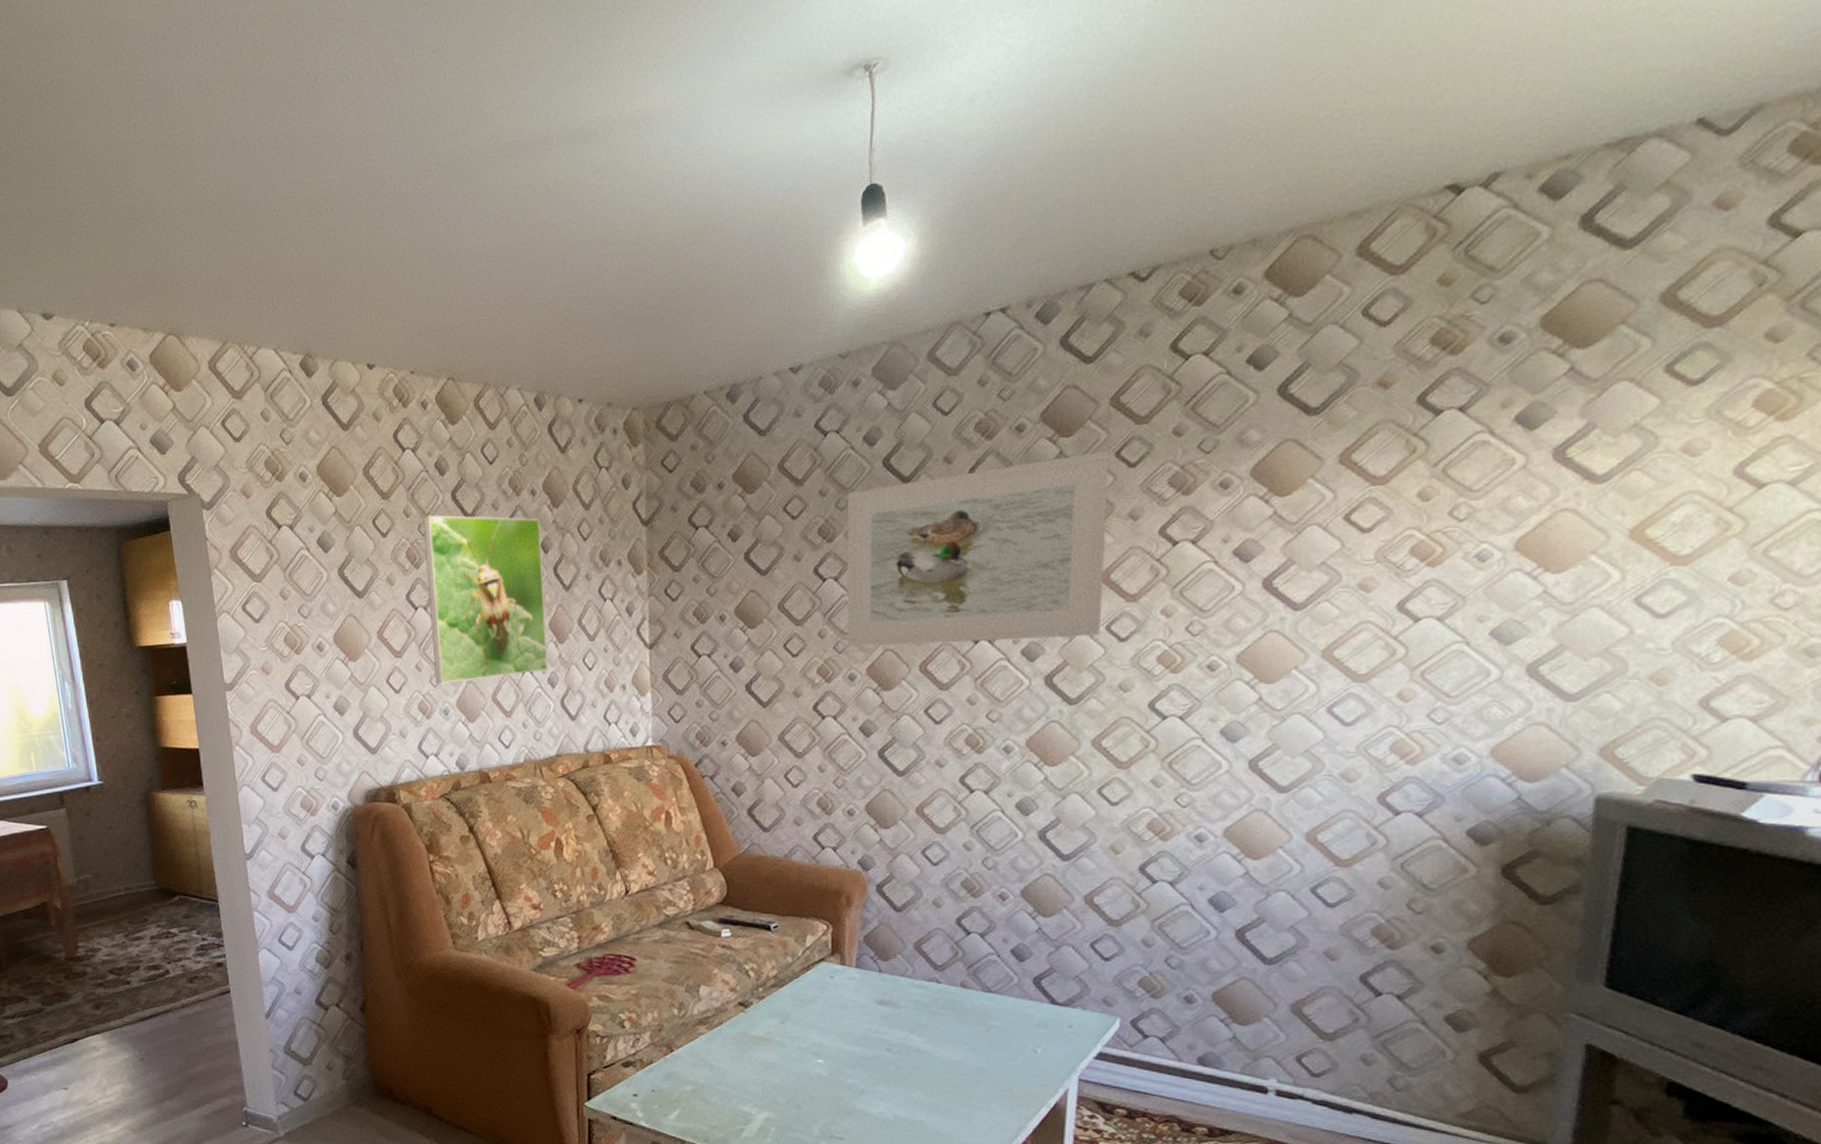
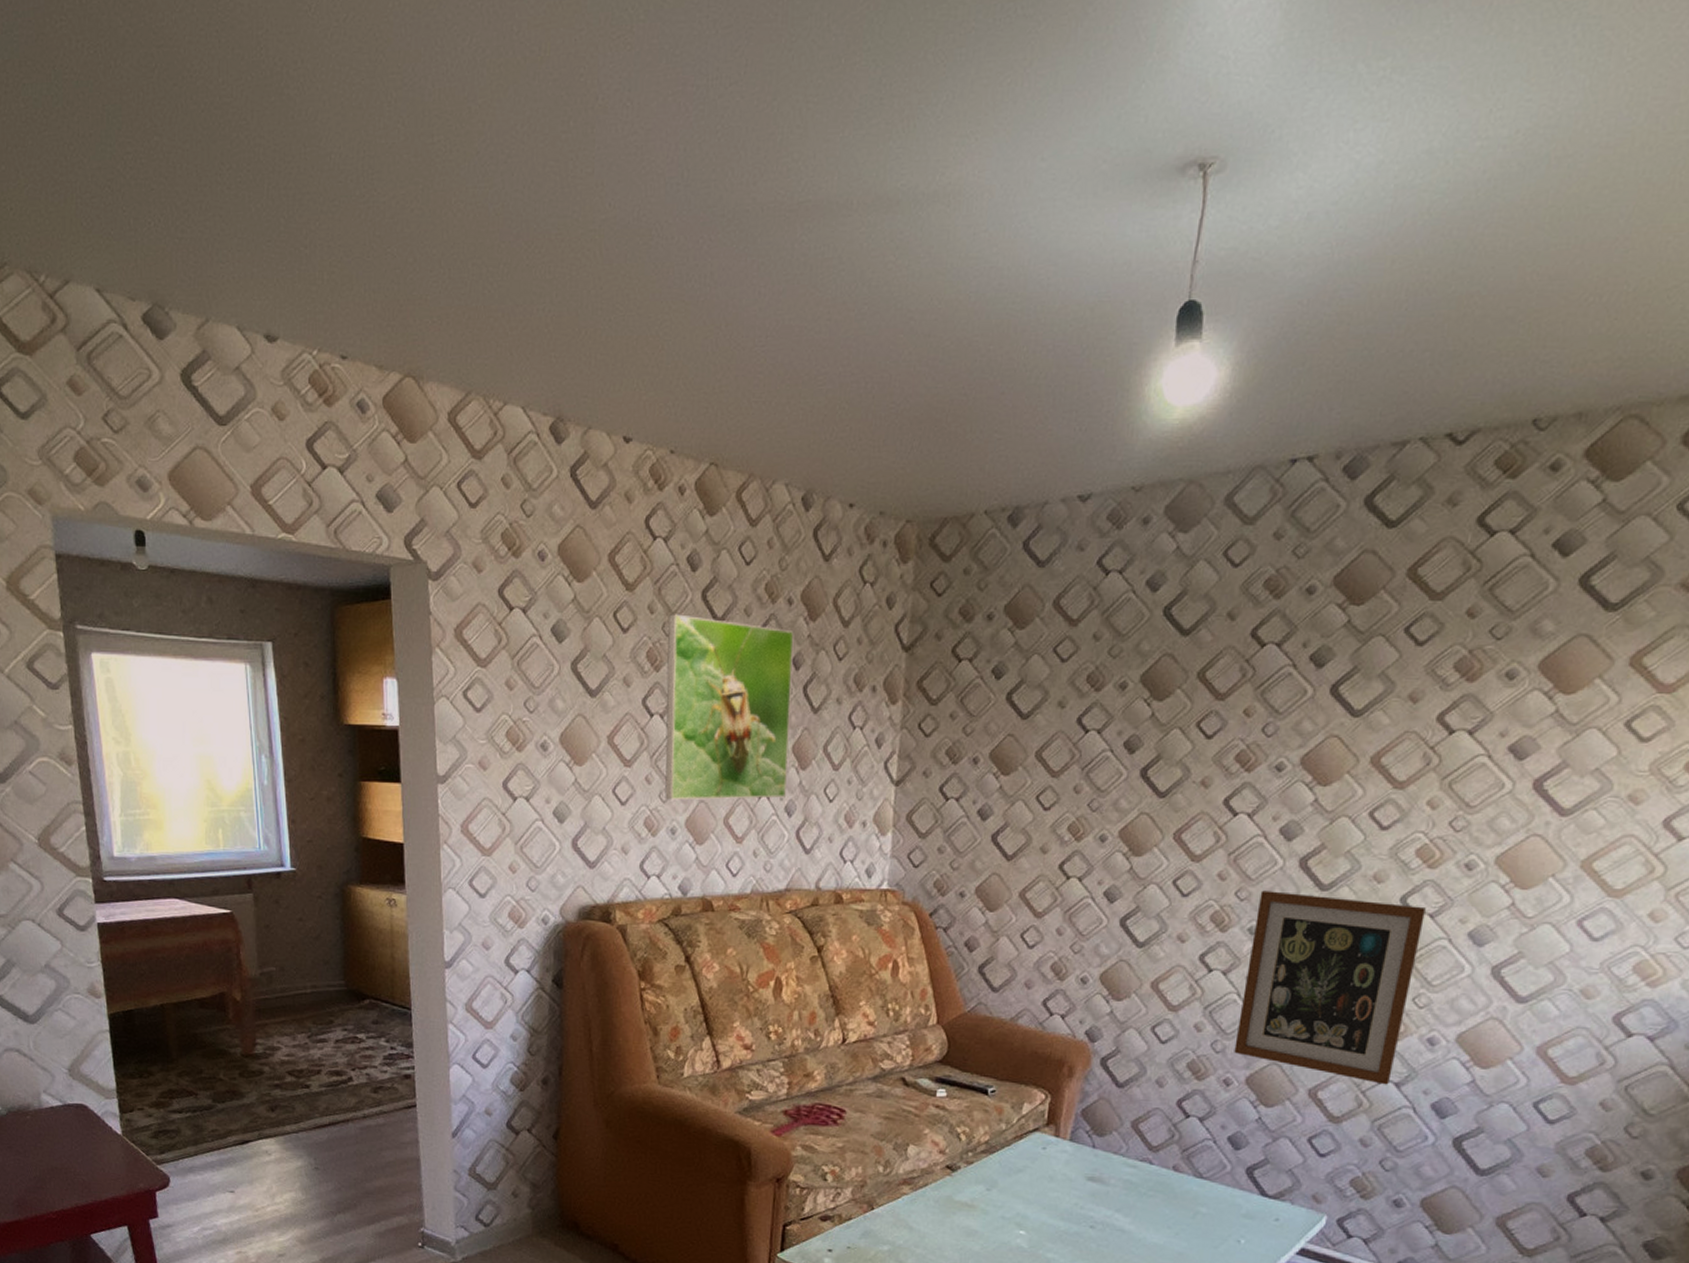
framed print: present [846,451,1110,647] -> none [1102,625,1399,821]
wall art: none [1005,709,1175,885] -> present [1234,890,1426,1085]

